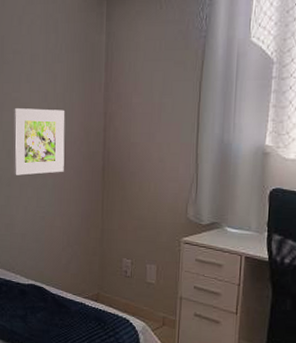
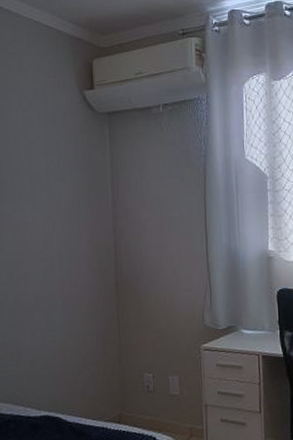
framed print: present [13,108,65,176] -> none [14,228,75,299]

